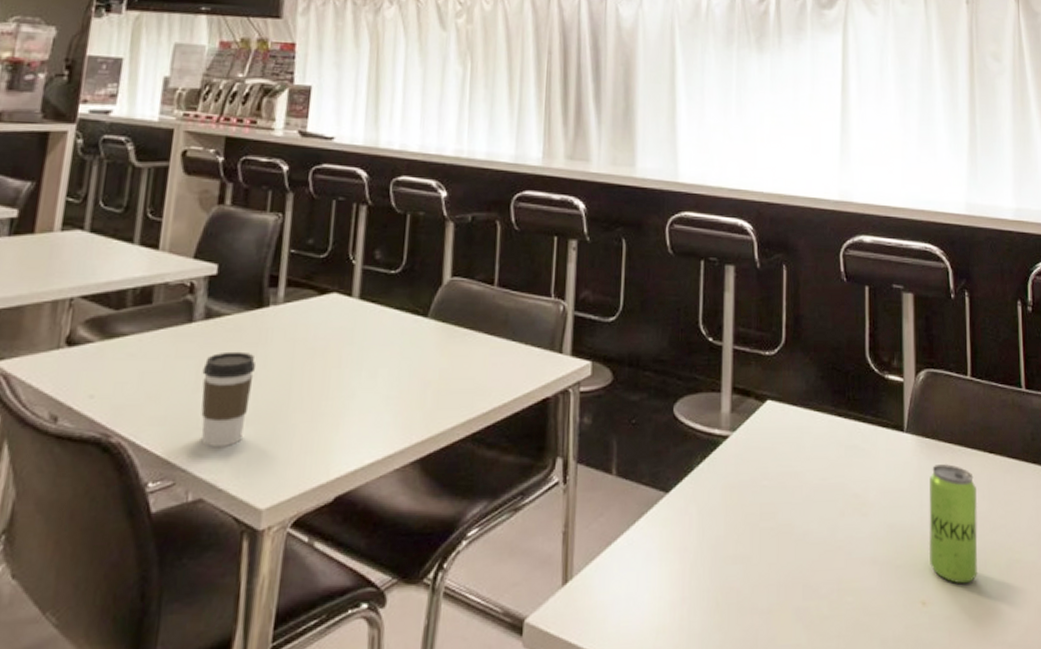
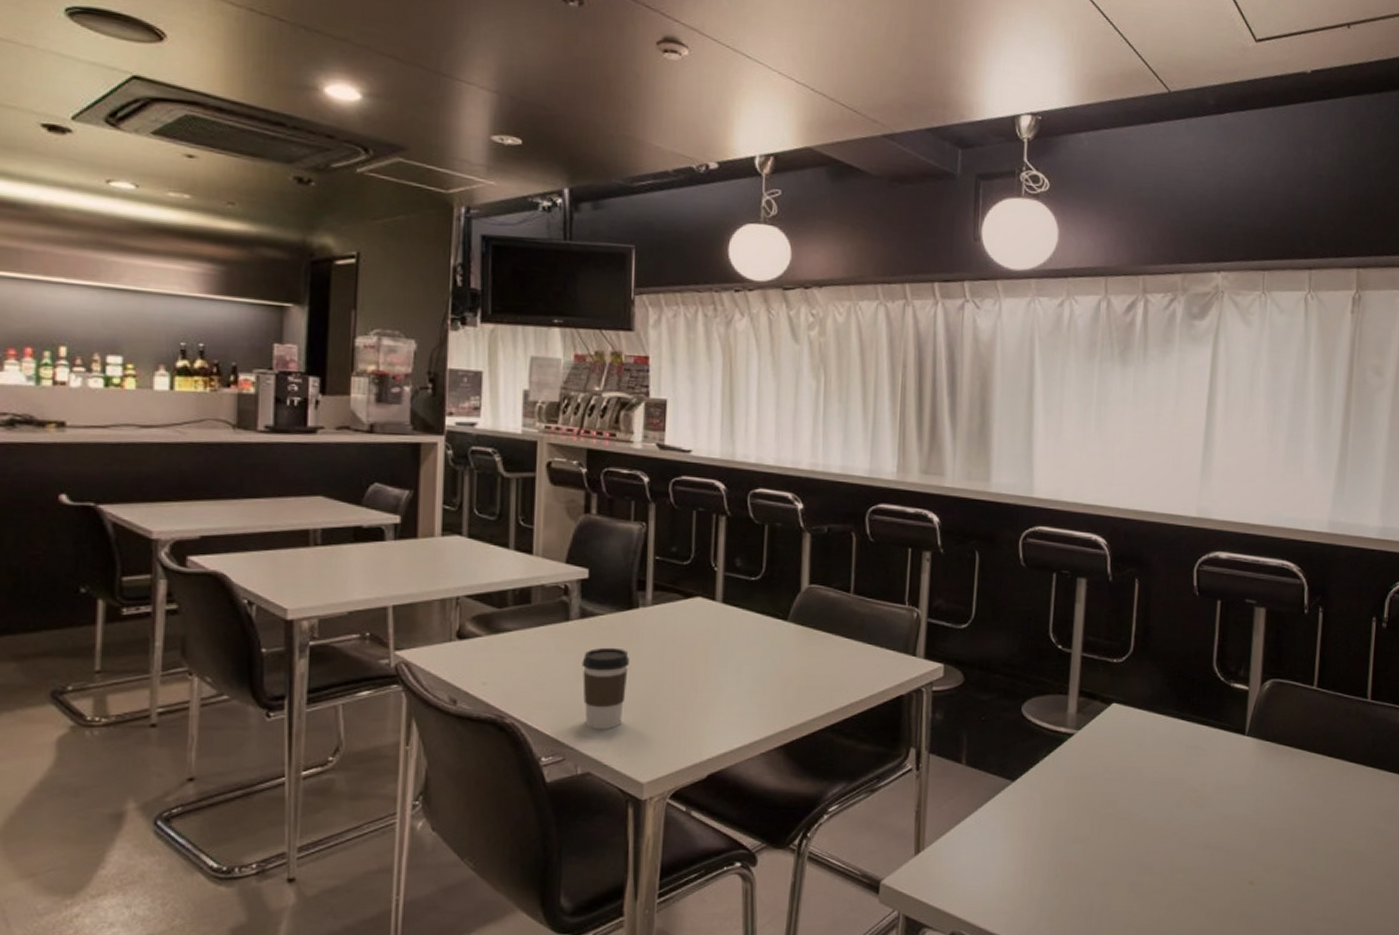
beverage can: present [928,464,978,584] -> none [1259,765,1312,868]

